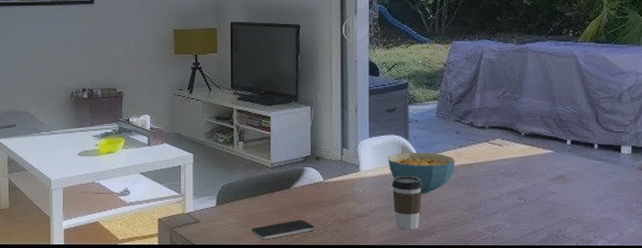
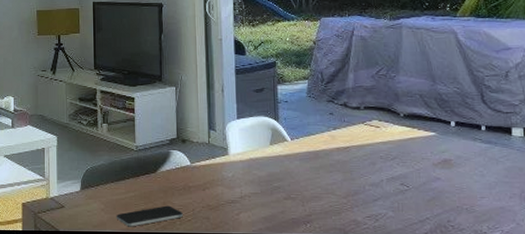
cereal bowl: present [388,152,455,194] -> none [257,134,330,179]
coffee cup: present [391,175,423,230] -> none [262,159,296,218]

